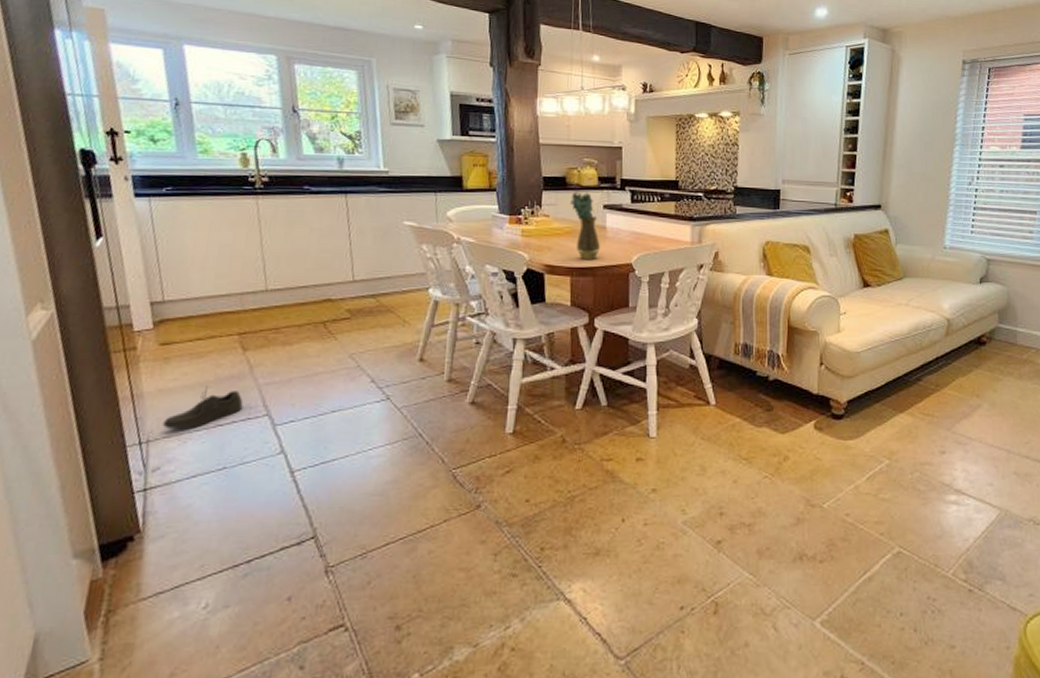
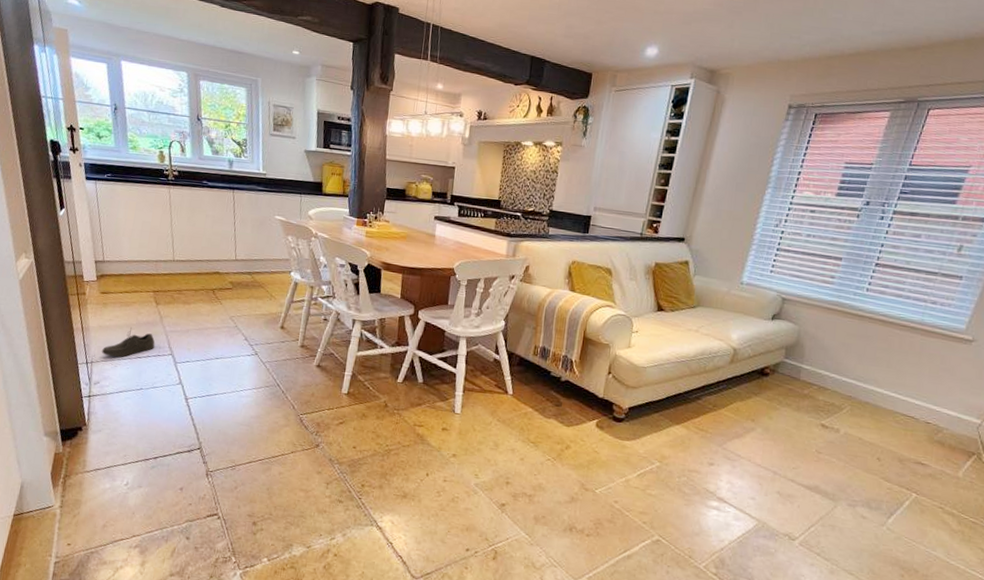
vase: present [570,190,600,261] -> none [407,201,429,262]

